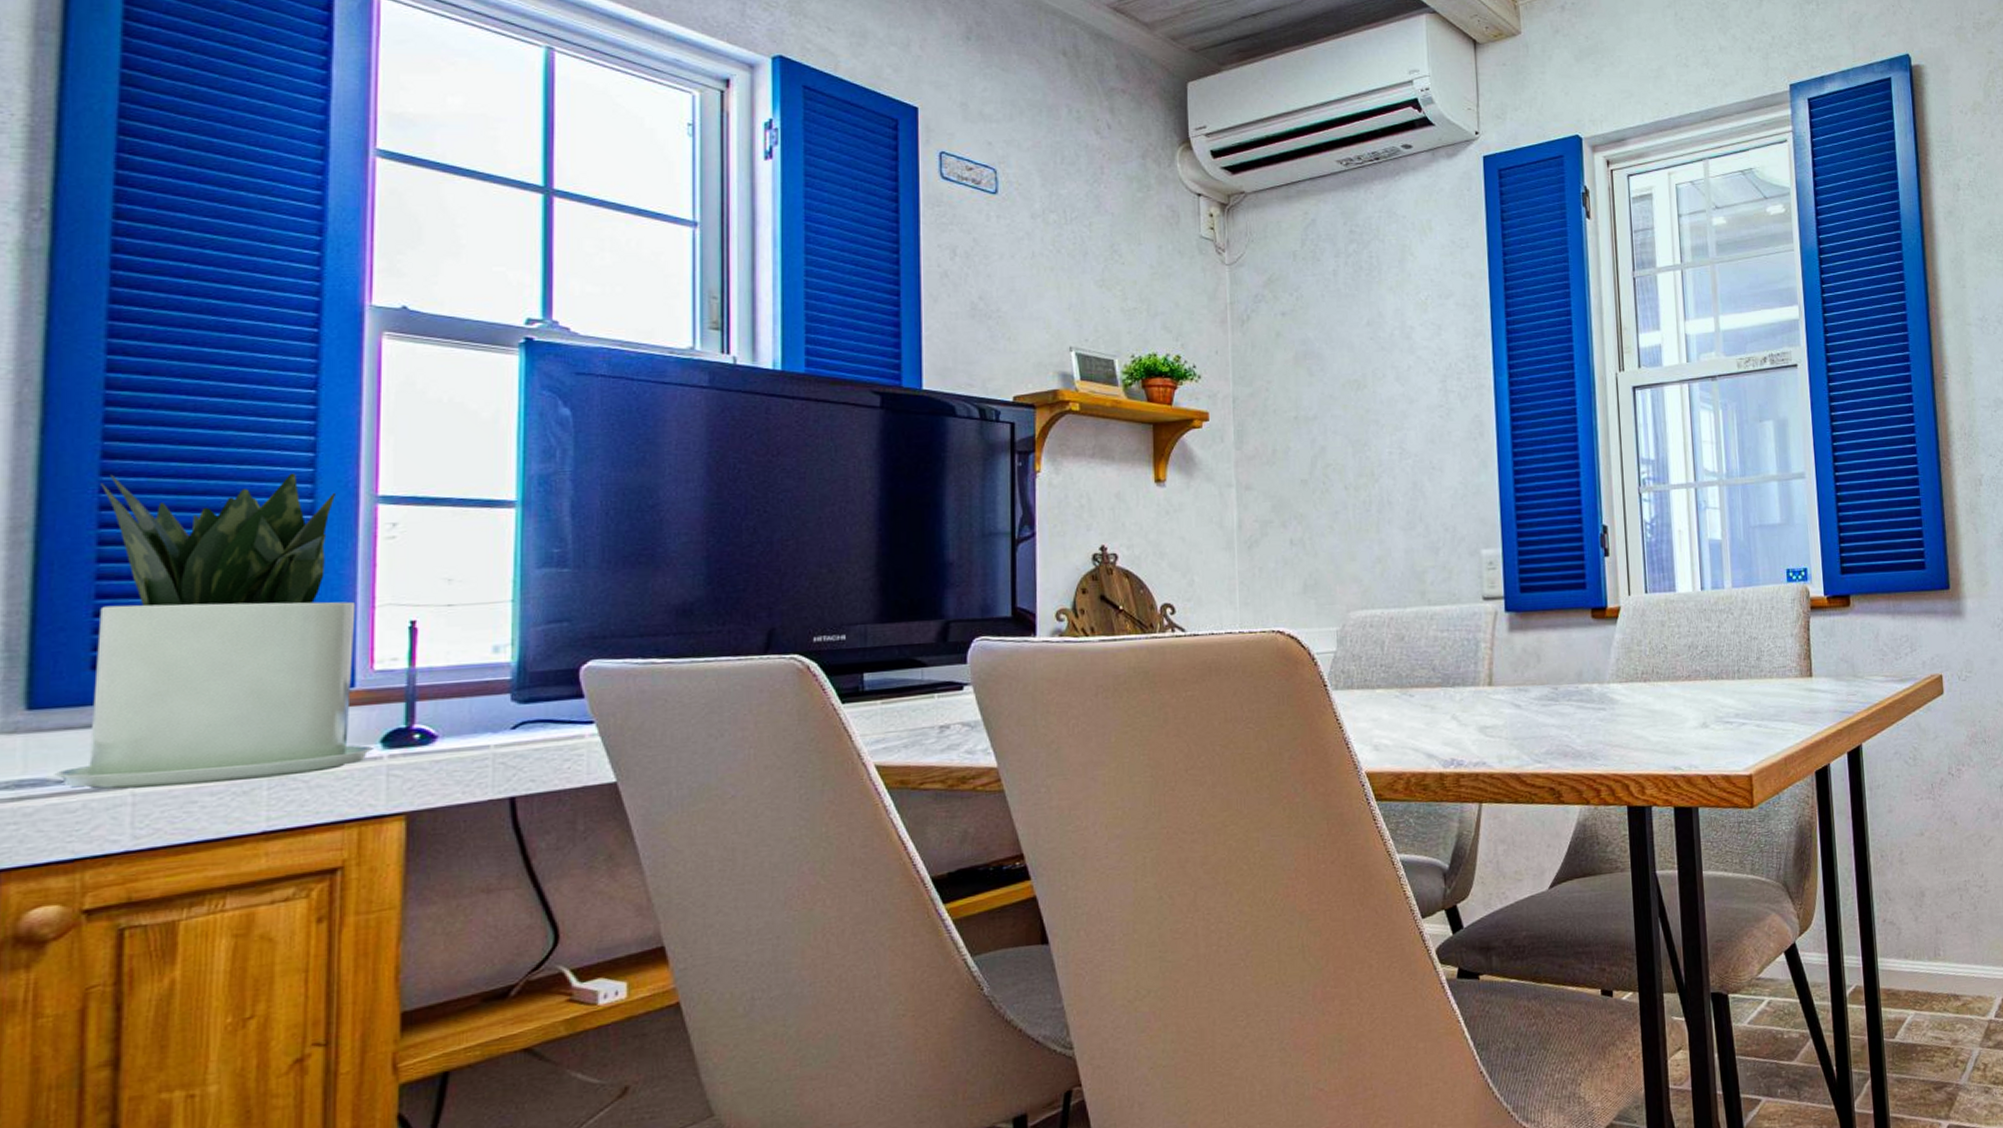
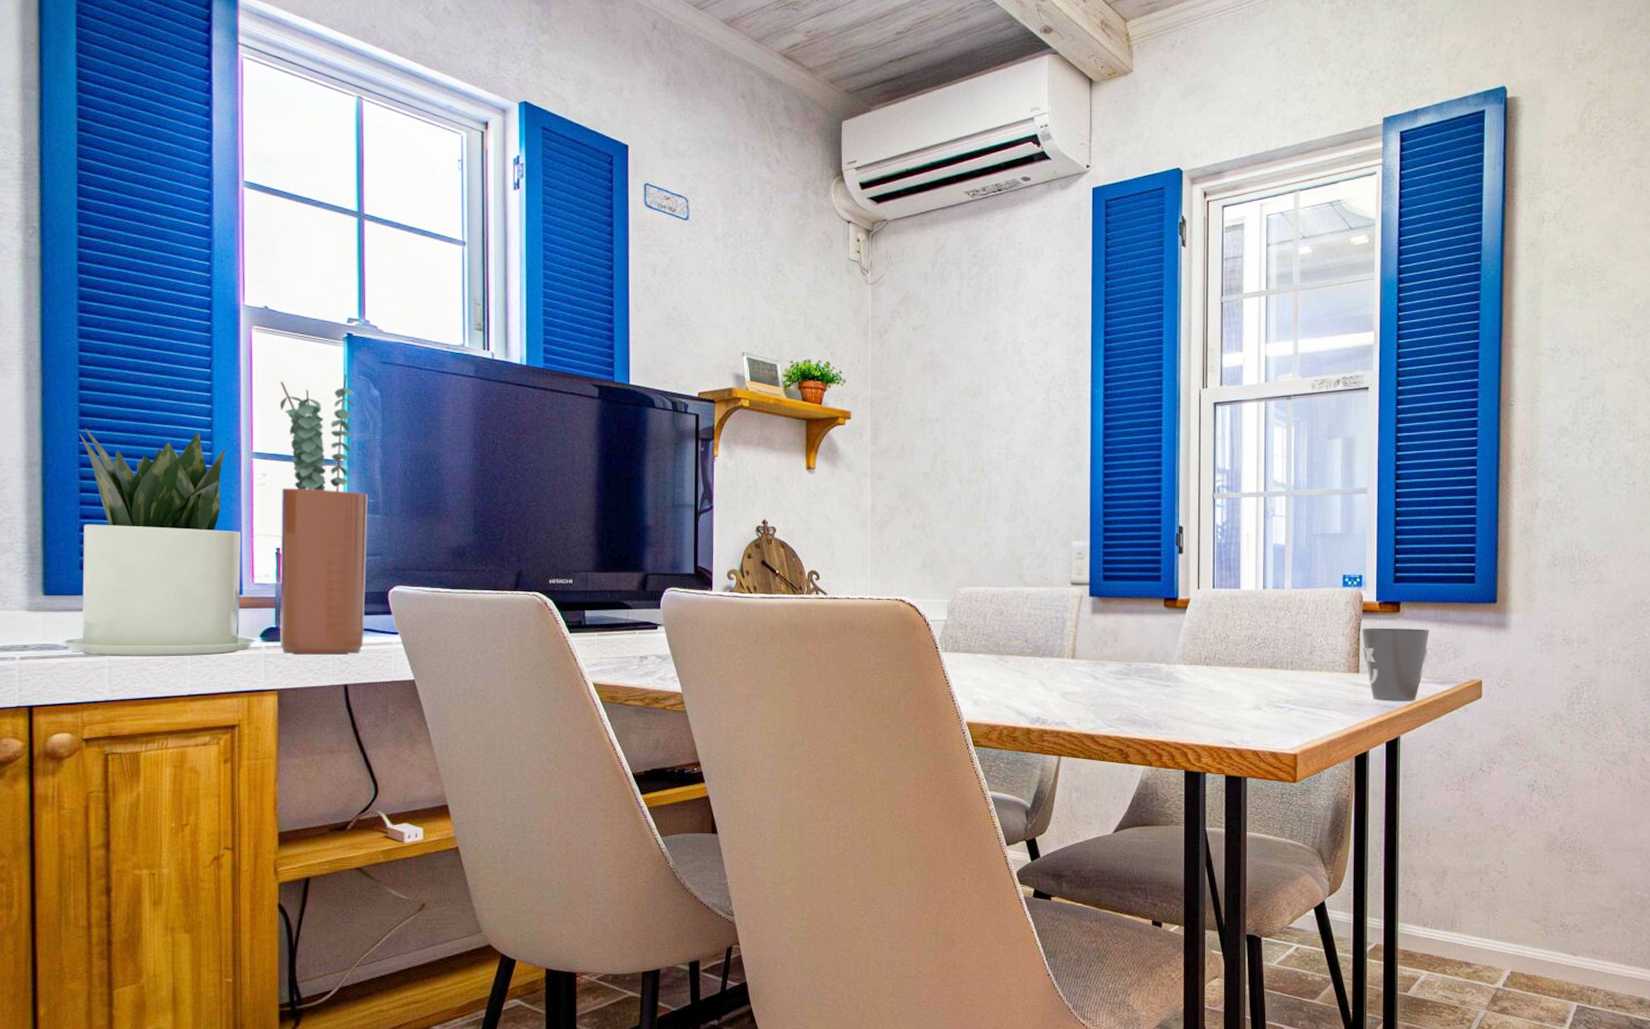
vase: none [411,390,551,762] -> present [279,374,368,655]
mug: none [1811,622,1884,707] -> present [1361,628,1430,701]

